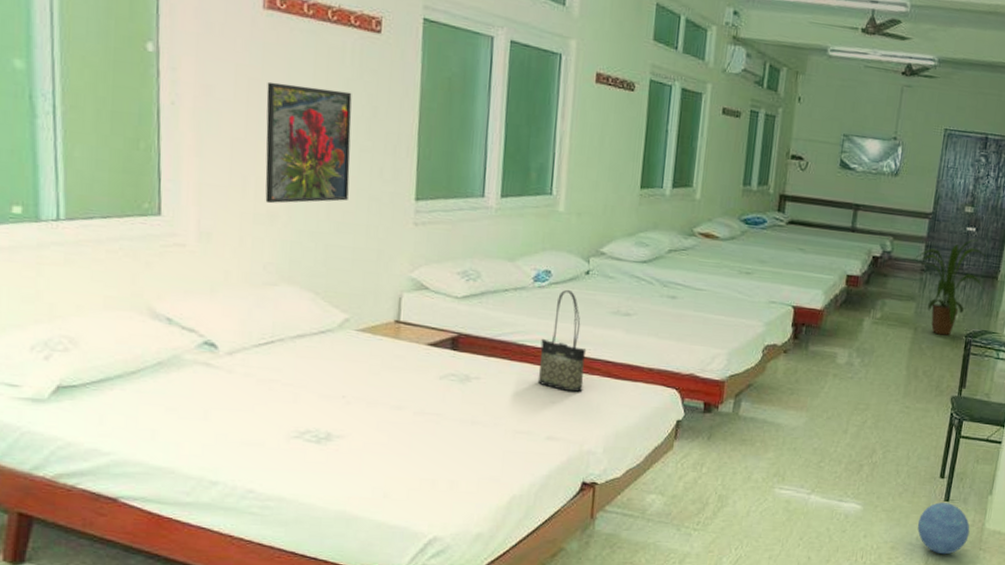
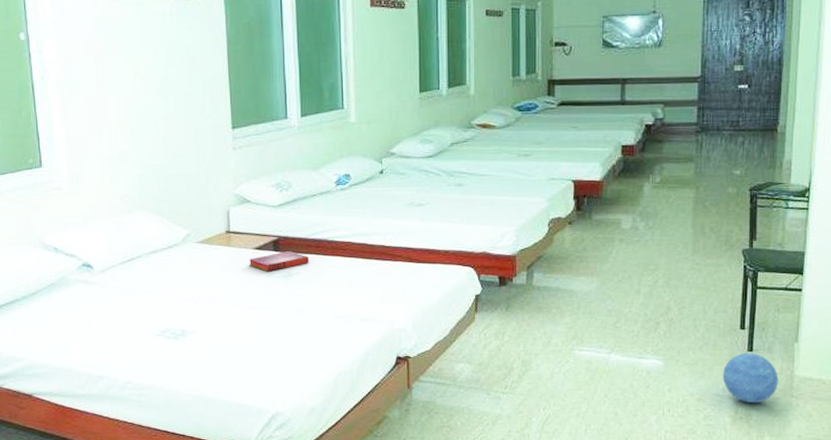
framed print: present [265,81,352,204] -> none [109,47,179,147]
hardback book: none [420,351,493,374] -> present [249,251,310,272]
tote bag: present [537,289,587,393] -> none [348,188,389,278]
house plant: present [913,239,987,336] -> none [687,95,766,192]

